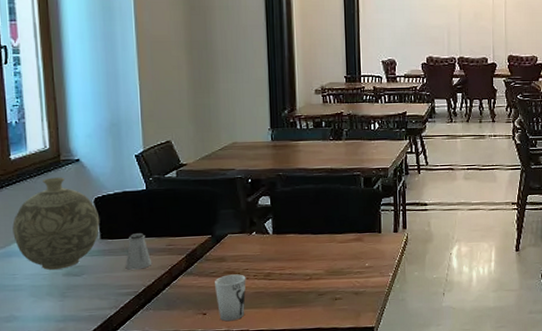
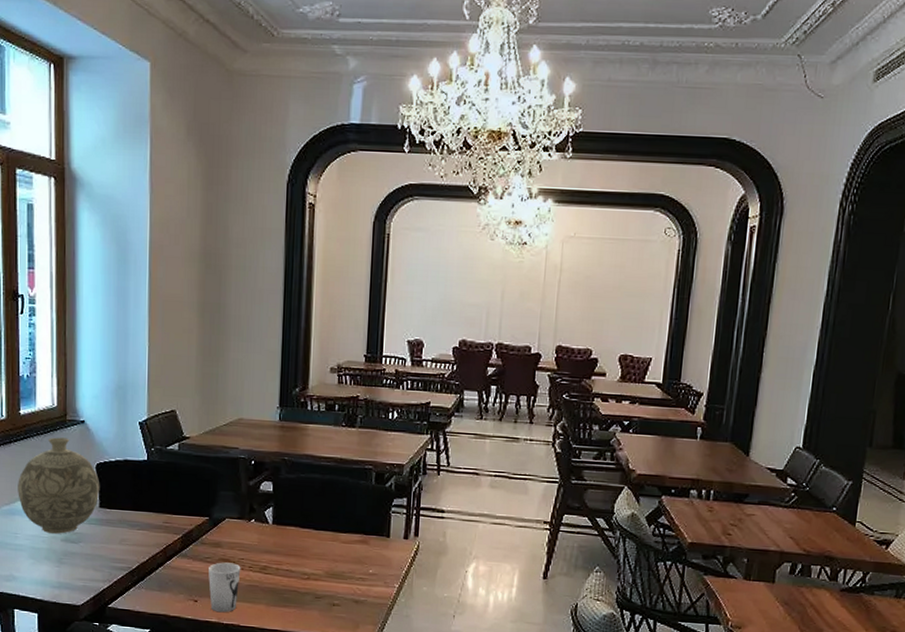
saltshaker: present [125,233,152,270] -> none [121,506,148,544]

